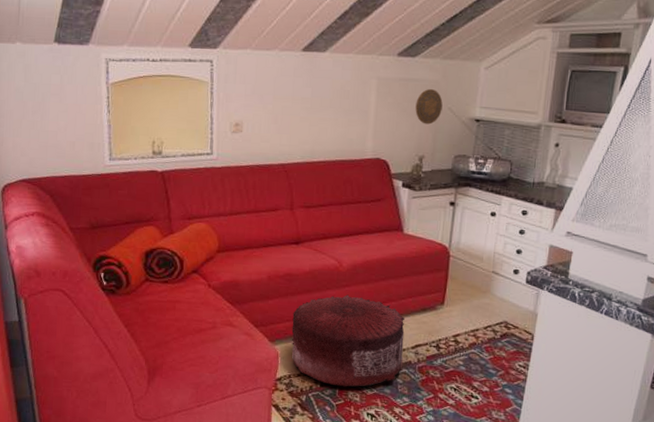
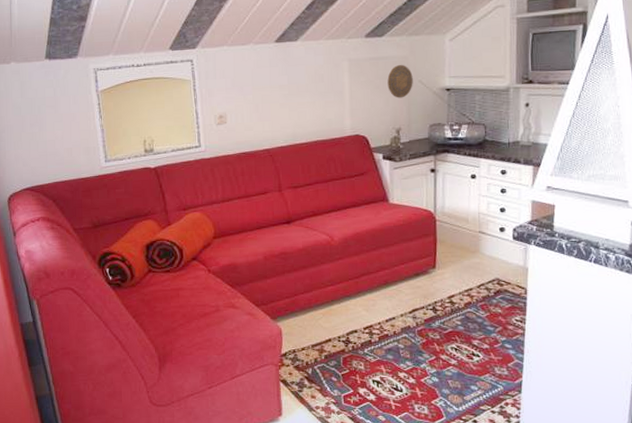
pouf: present [291,294,405,387] -> none [291,267,403,357]

